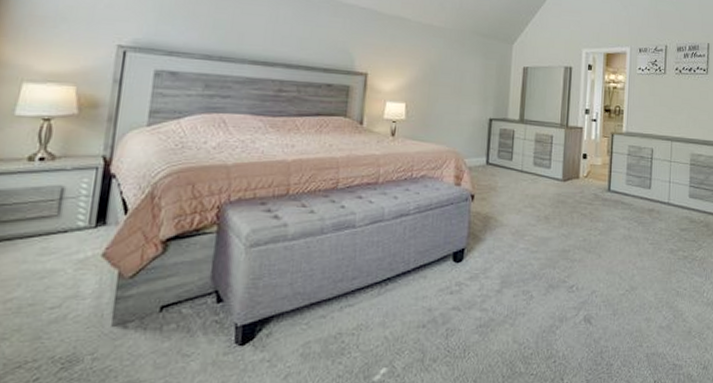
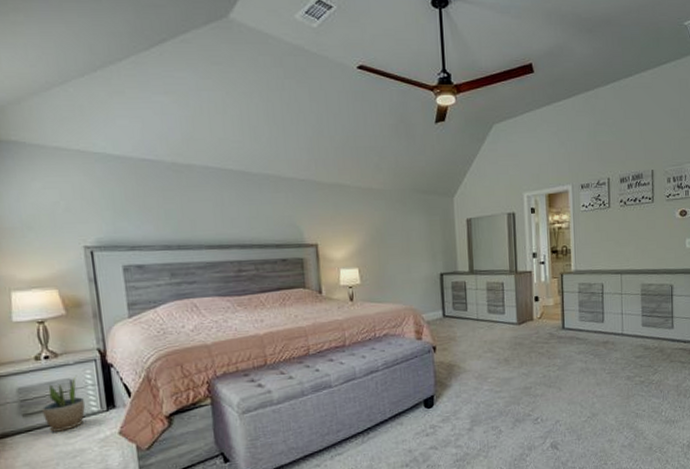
potted plant: none [18,182,72,246] -> present [41,375,85,432]

